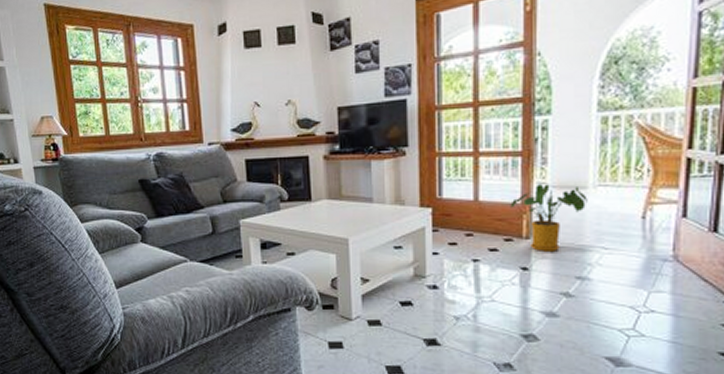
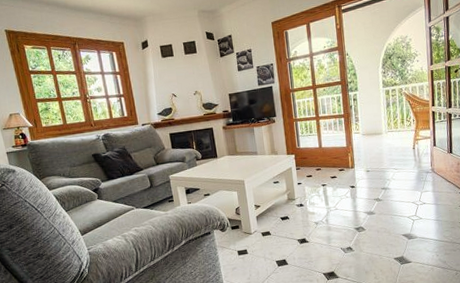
house plant: present [510,184,588,251] -> none [340,133,383,175]

